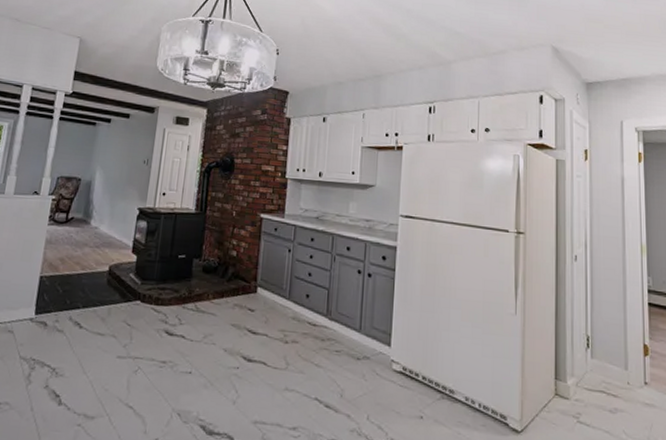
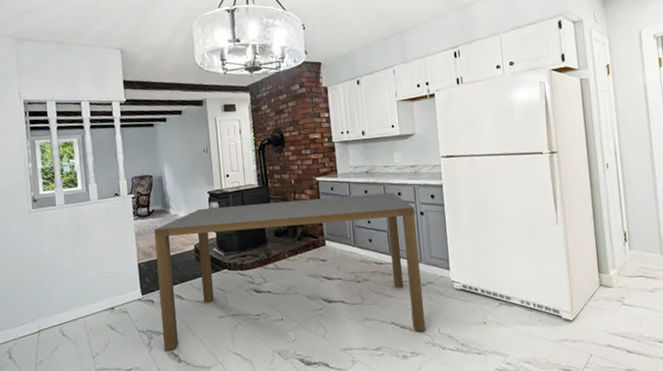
dining table: none [44,226,363,415] -> present [154,192,426,350]

